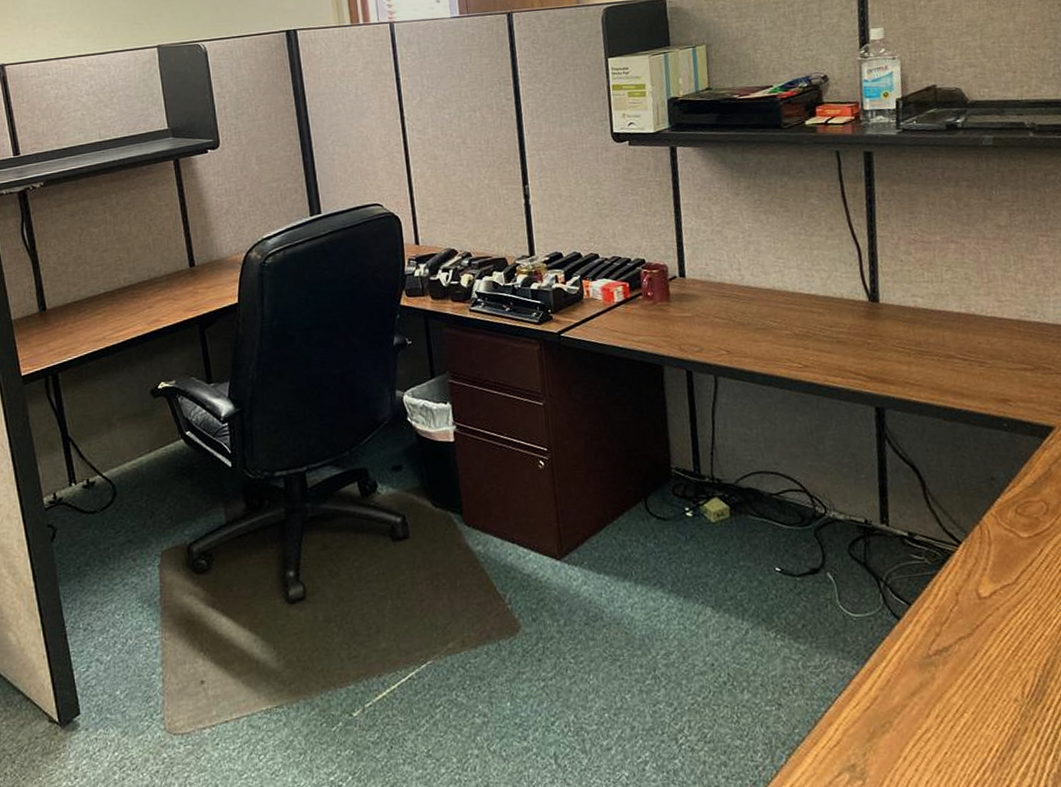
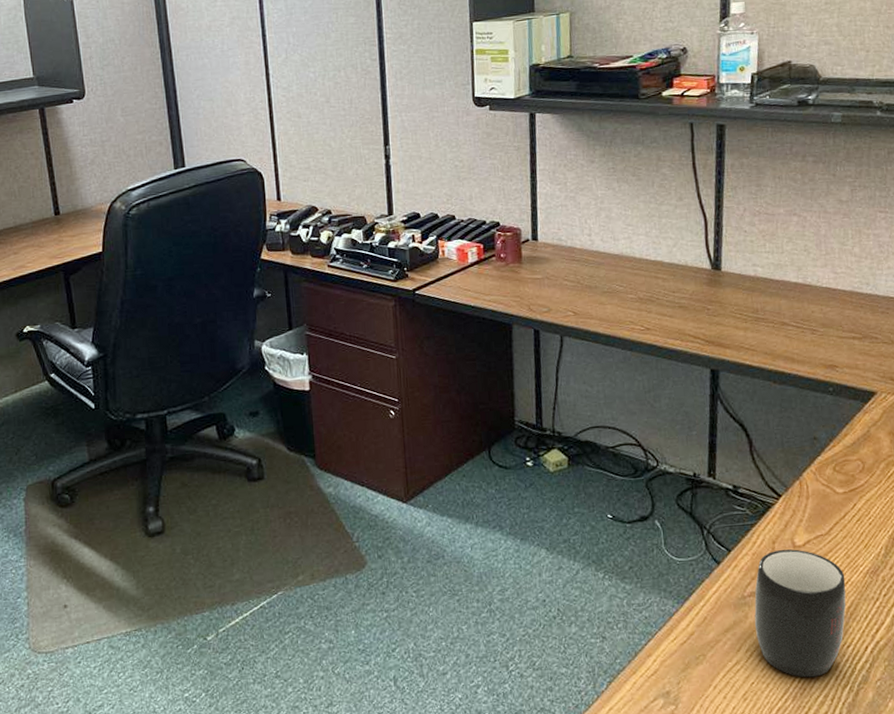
mug: none [940,601,1042,746] -> present [754,549,847,678]

